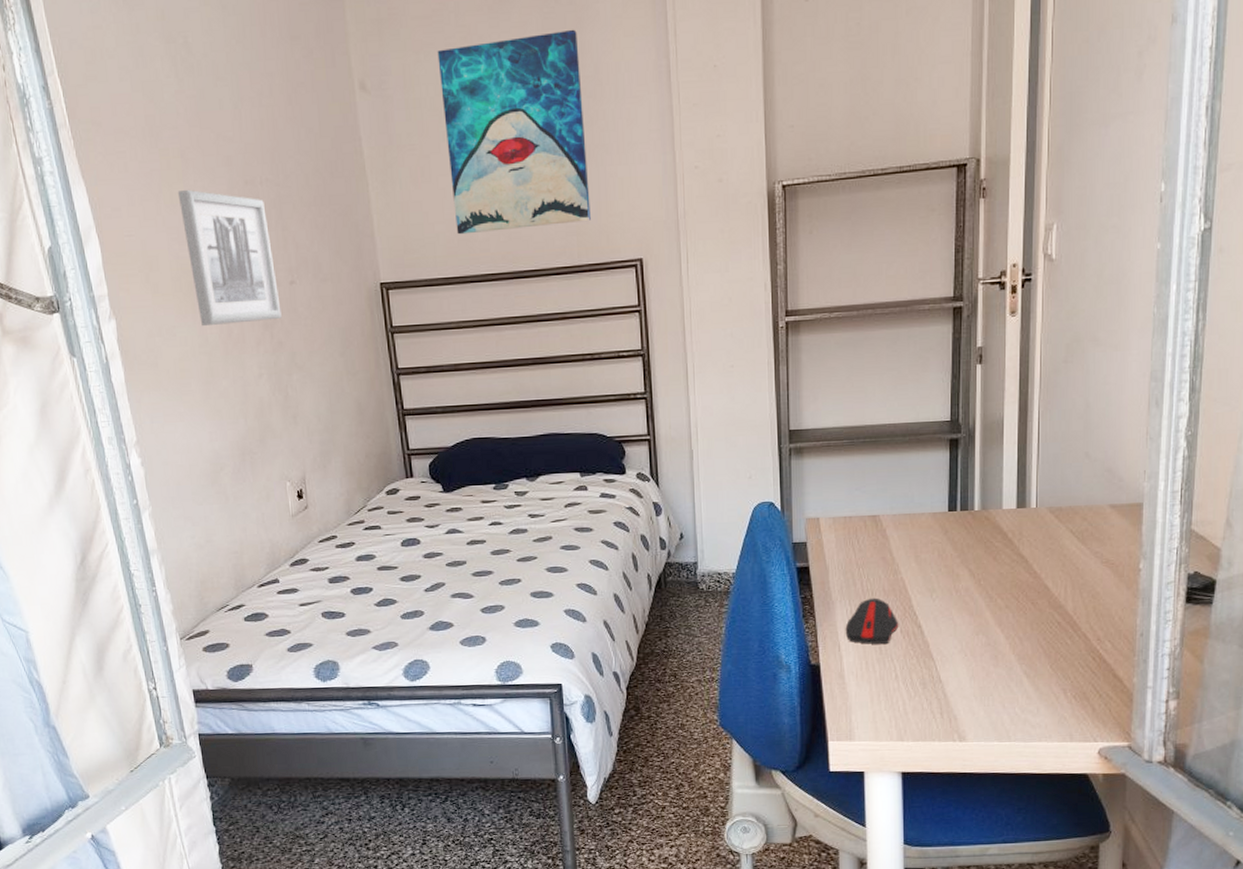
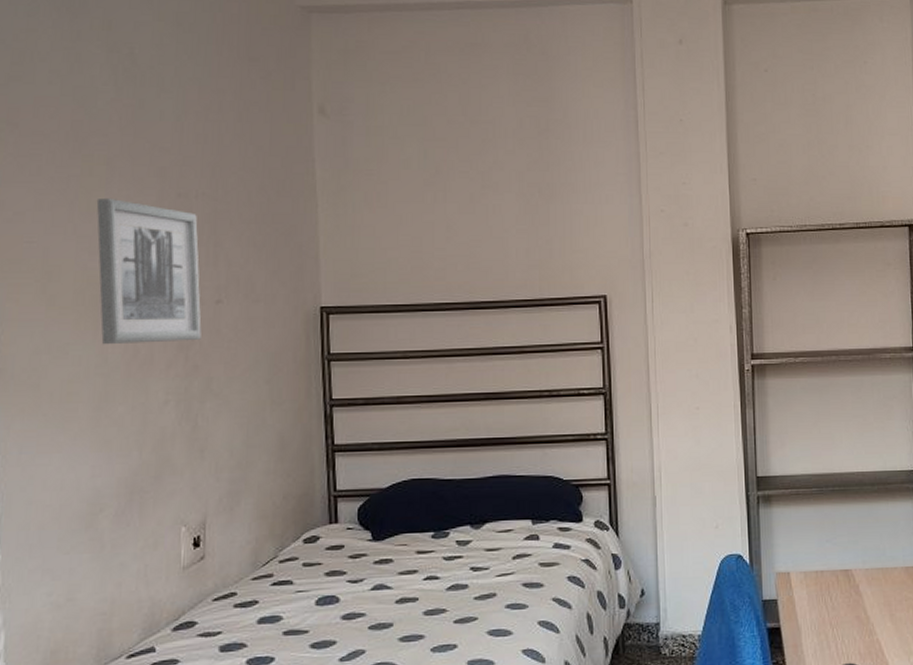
wall art: present [437,29,591,235] -> none [404,76,554,262]

